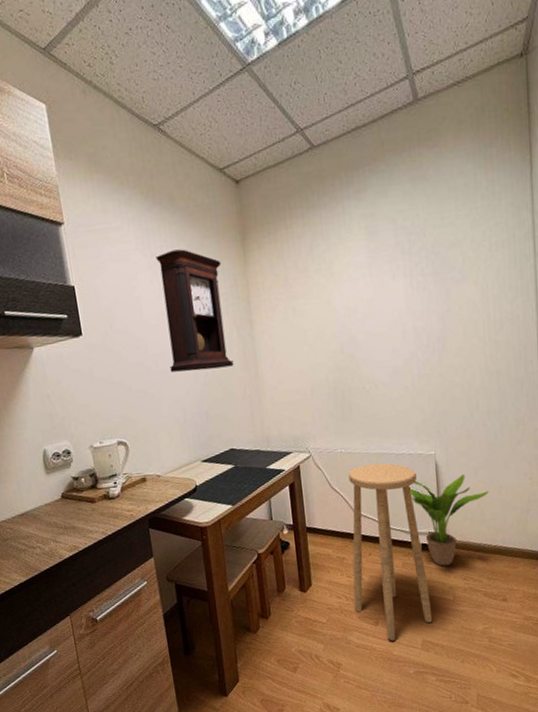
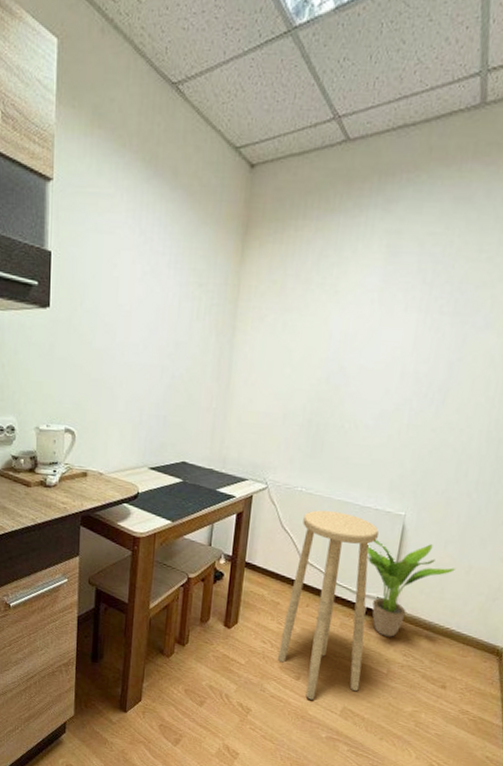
pendulum clock: present [156,249,234,373] -> none [135,231,215,373]

